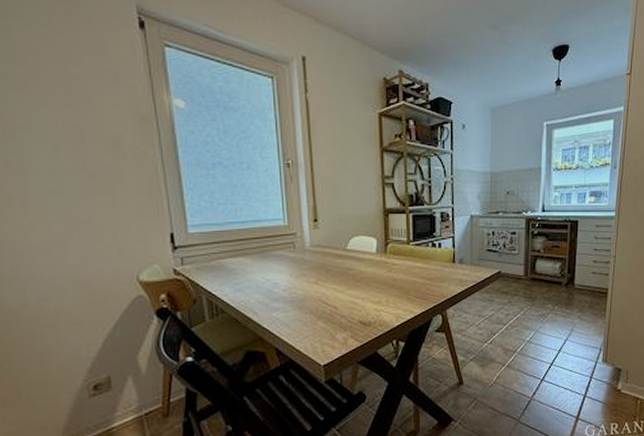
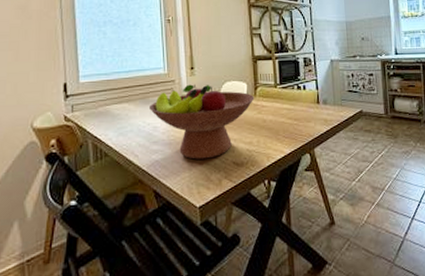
fruit bowl: none [269,238,385,318] -> present [150,84,255,160]

